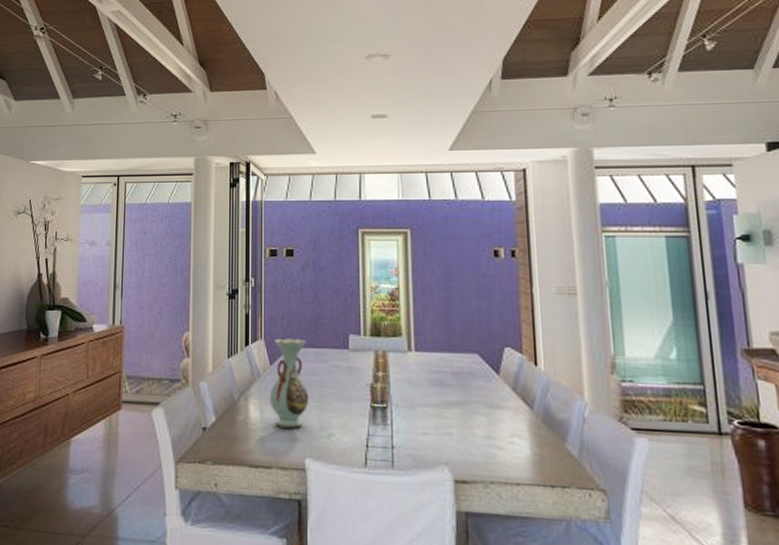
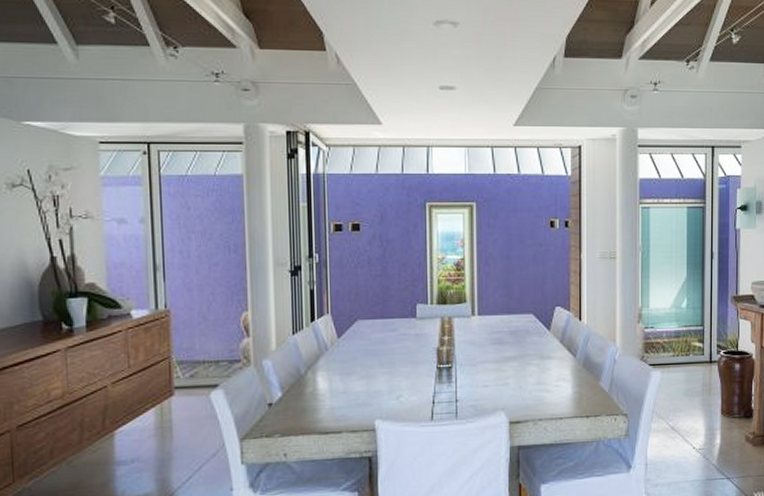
decorative vase: present [269,338,309,430] -> none [338,311,378,396]

